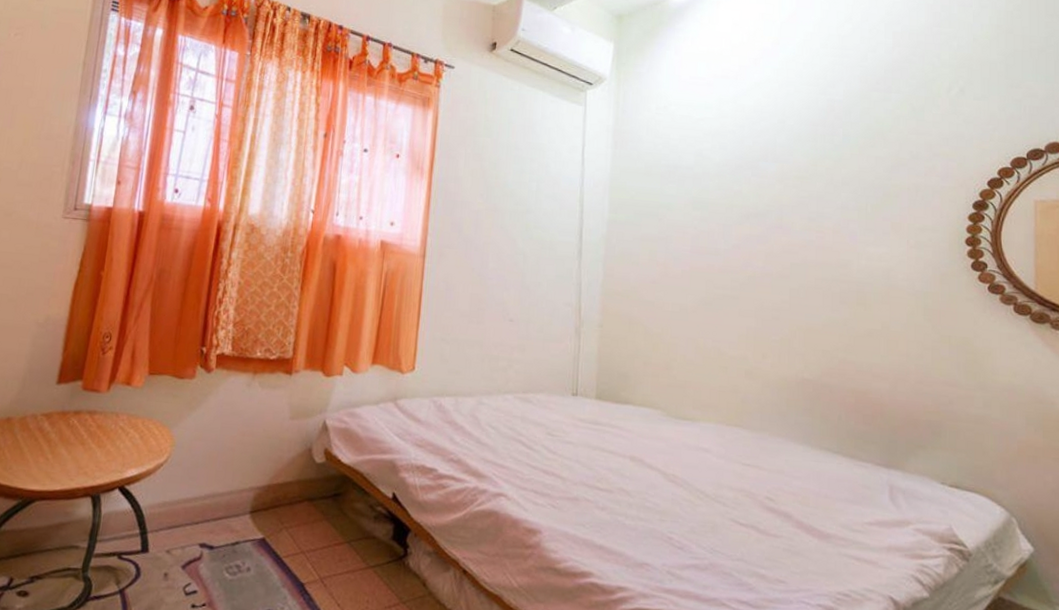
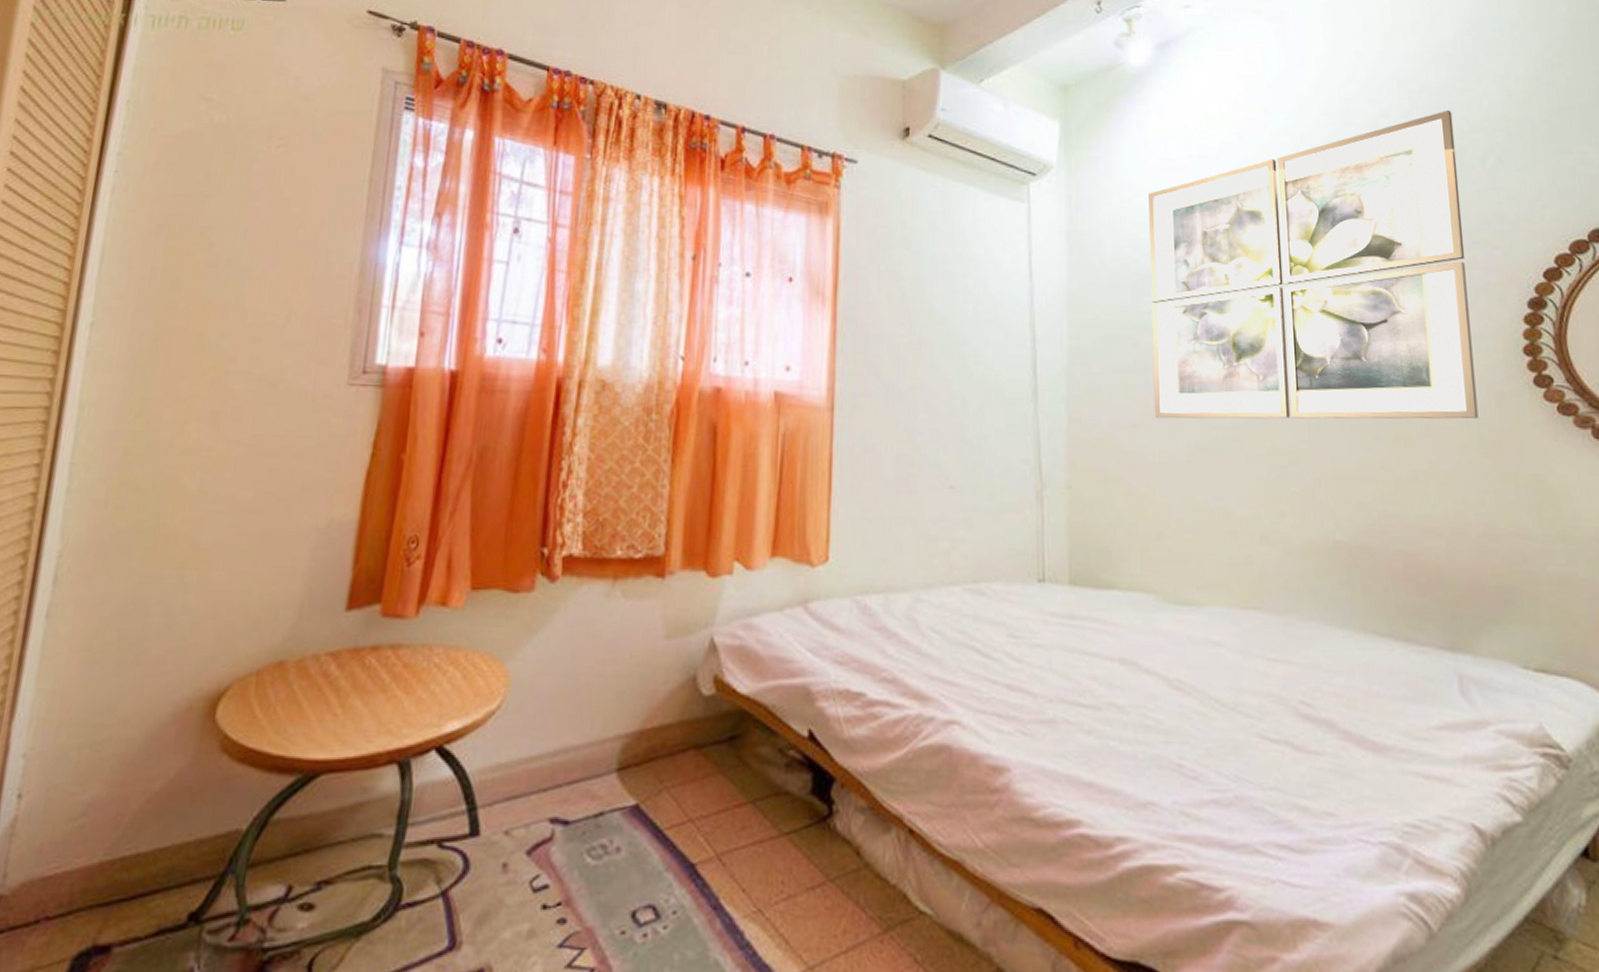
wall art: none [671,48,927,292] -> present [1148,109,1479,419]

